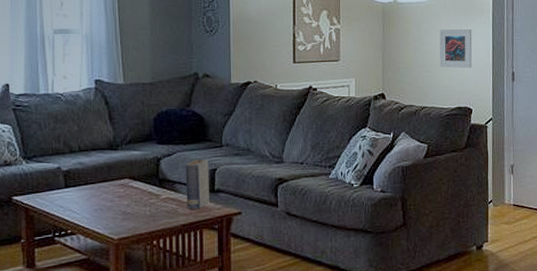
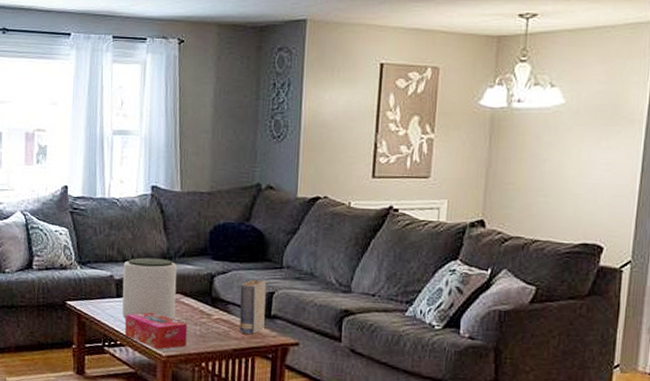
plant pot: none [70,147,125,208] -> present [122,257,178,320]
tissue box: none [74,198,137,234] -> present [124,312,187,350]
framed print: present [439,29,472,69] -> none [562,143,614,196]

